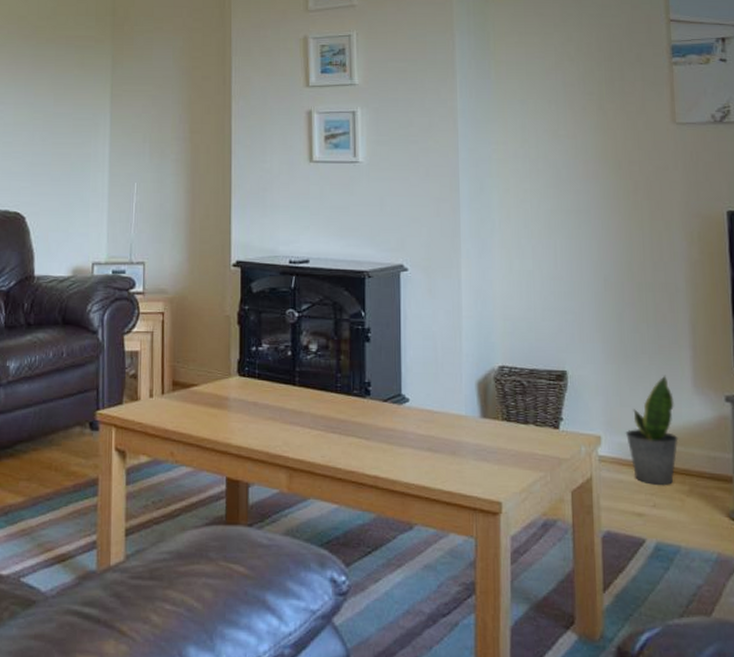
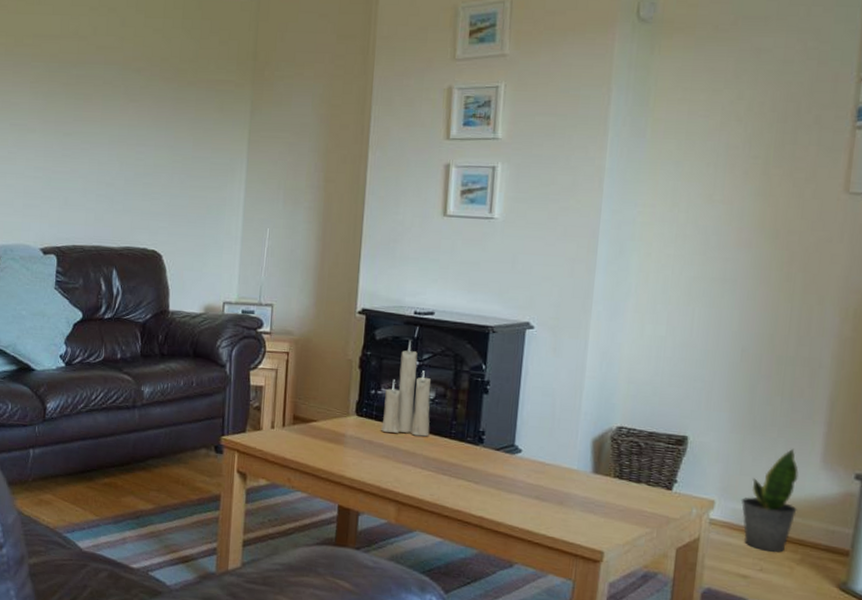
candle: none [265,291,315,393] -> present [381,340,431,437]

